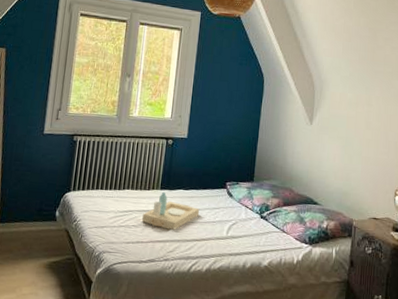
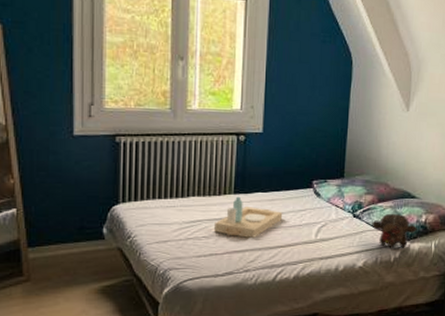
teddy bear: none [277,217,319,252] -> present [372,213,417,248]

